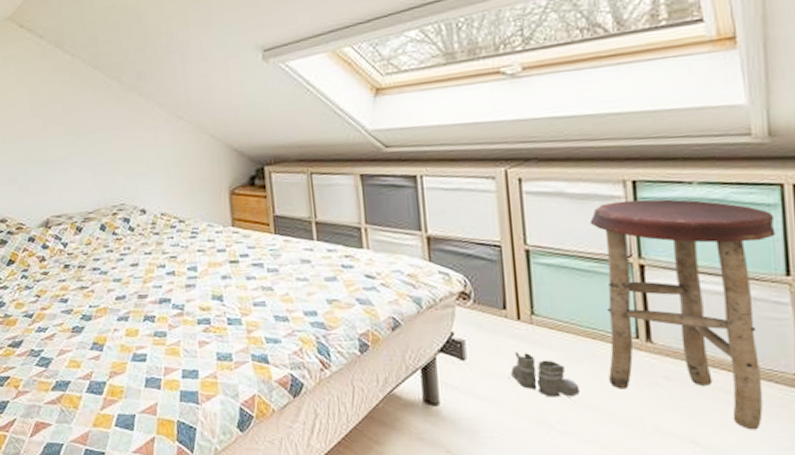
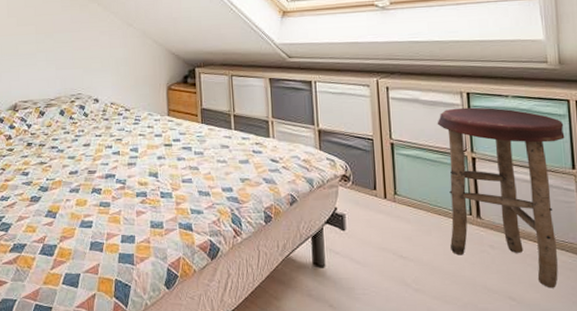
boots: present [508,352,580,401] -> none [377,224,430,265]

